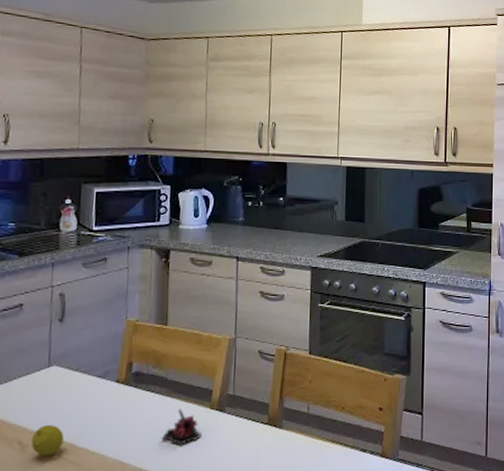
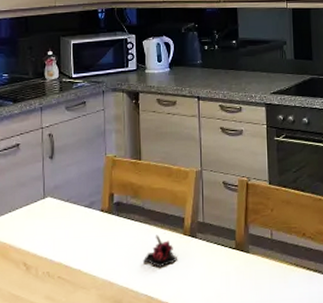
fruit: present [31,424,64,456] -> none [34,248,60,276]

